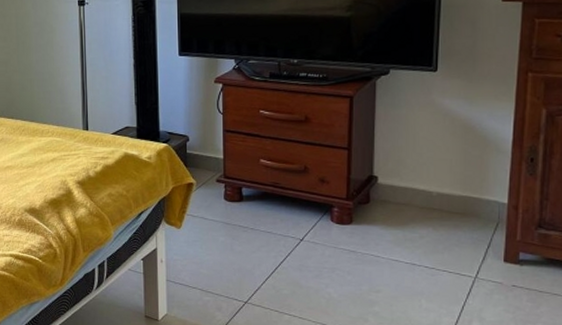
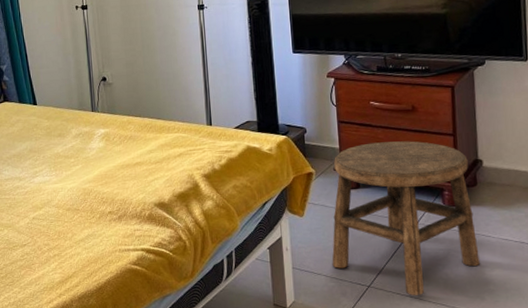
stool: none [208,153,366,314] -> present [332,141,480,295]

